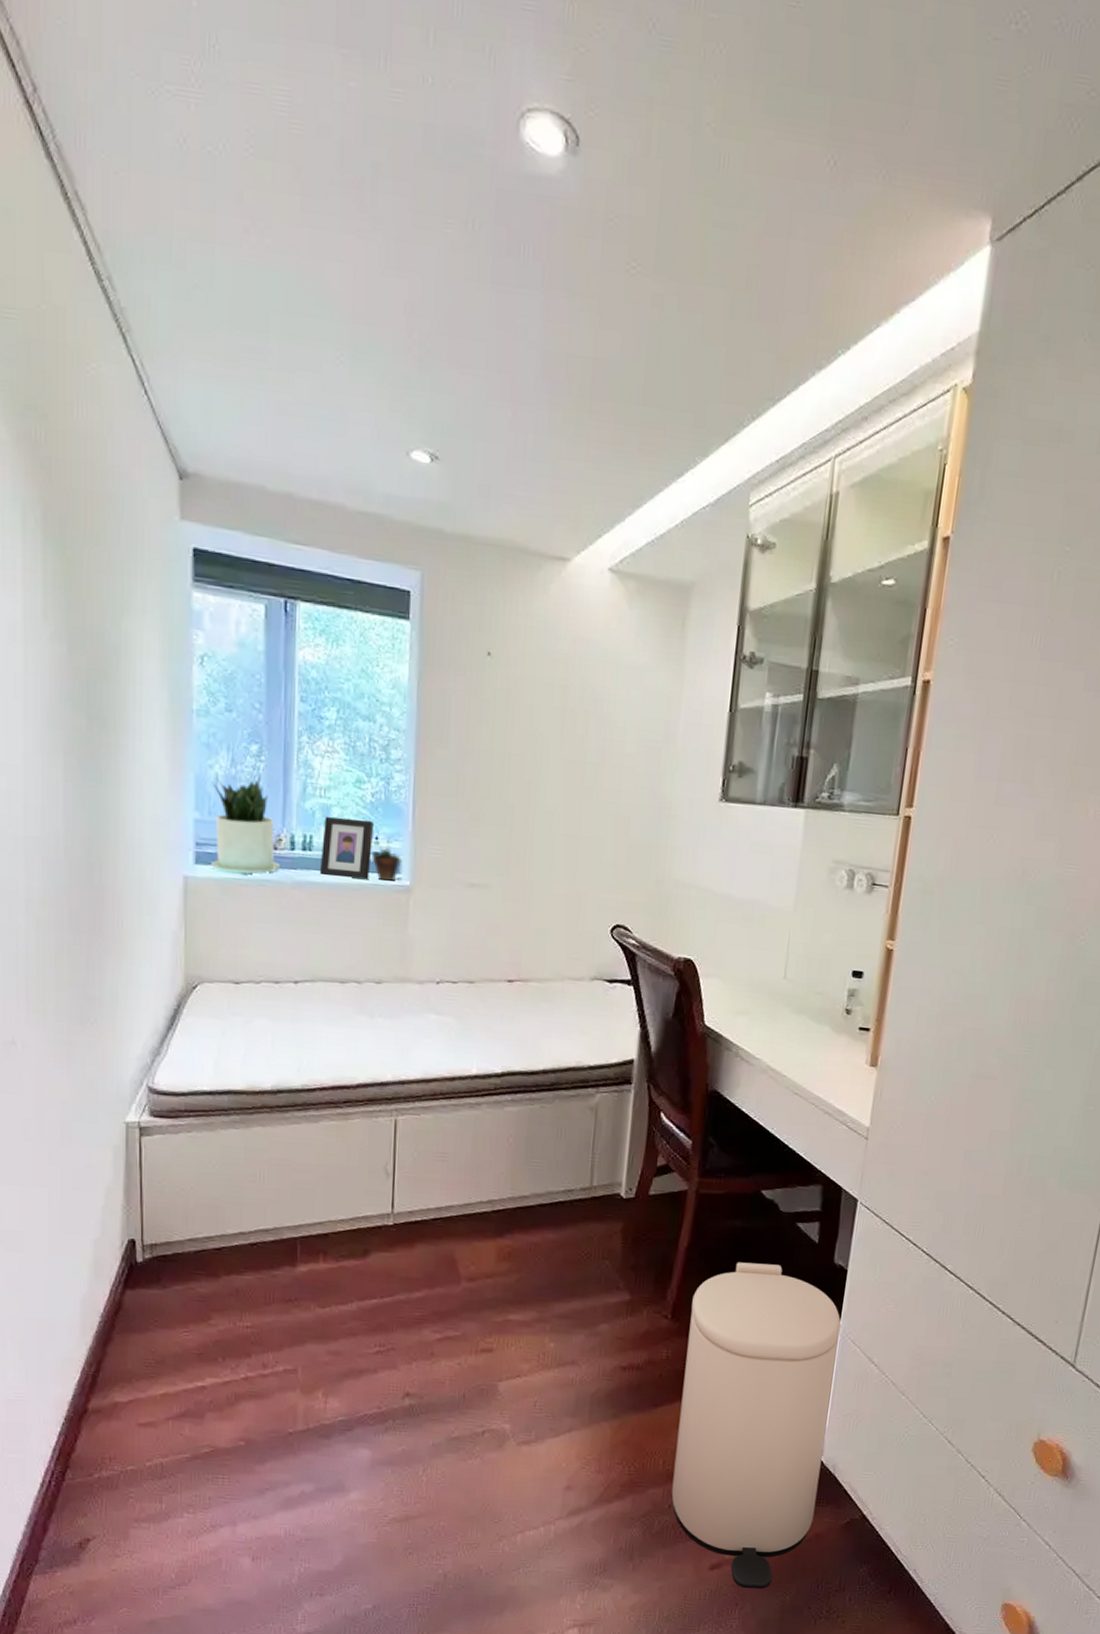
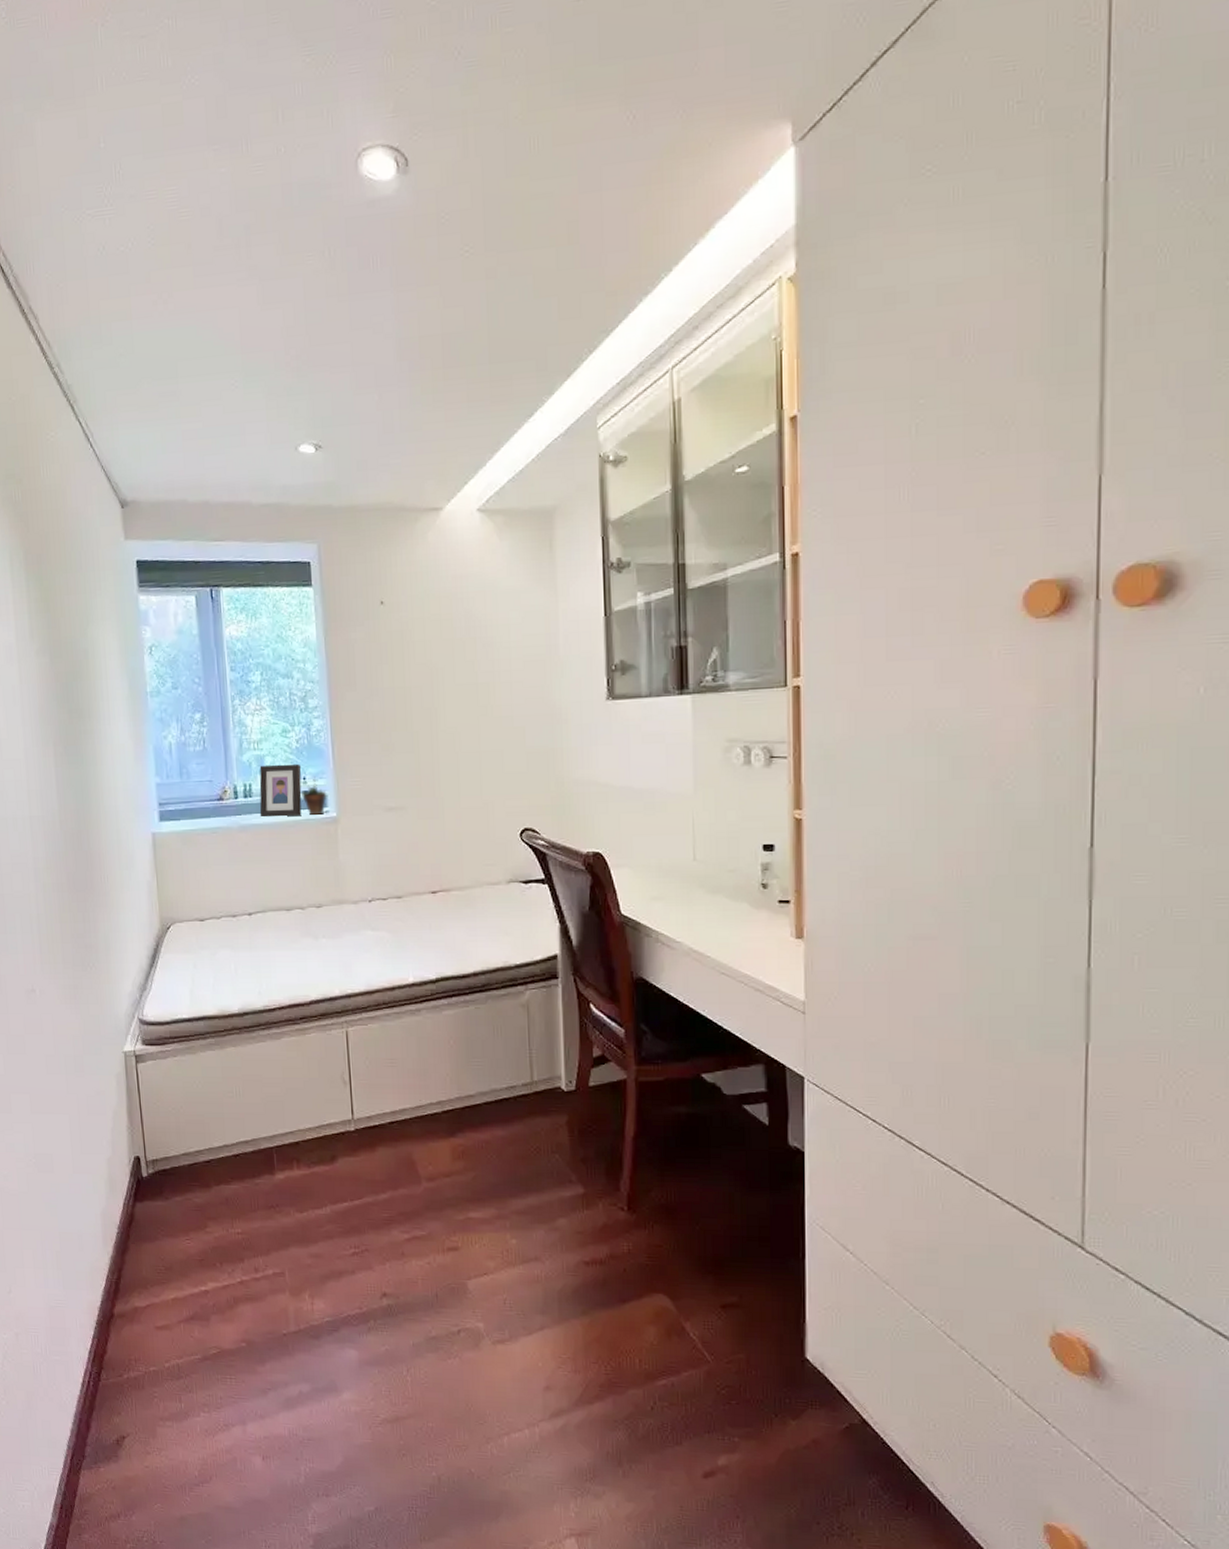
planter: present [210,777,280,875] -> none [167,741,227,826]
pedal bin: present [671,1262,842,1589] -> none [646,1149,808,1501]

